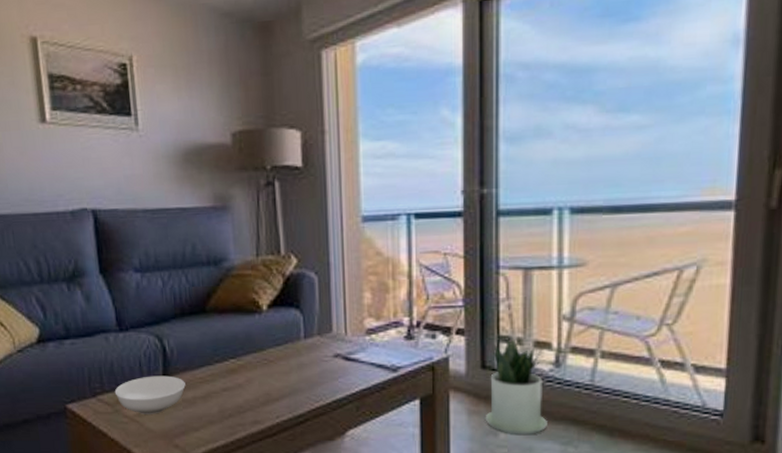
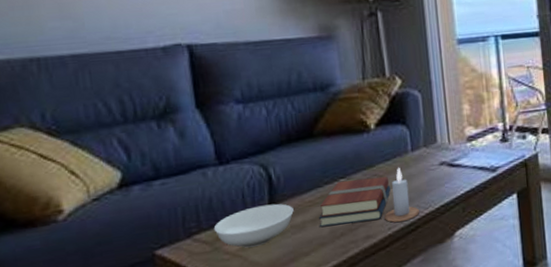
books: none [208,361,281,406] -> present [319,176,391,227]
candle: none [273,354,310,412] -> present [384,167,420,223]

